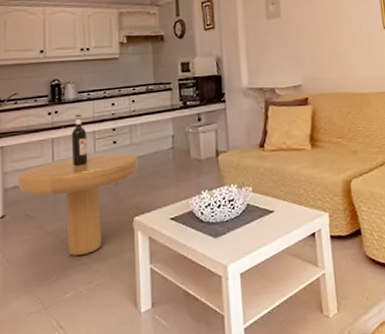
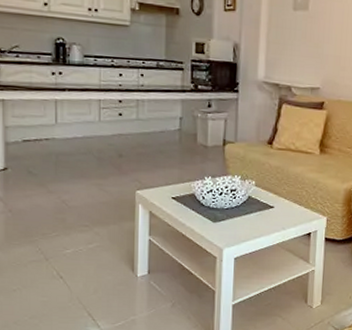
dining table: present [17,114,138,256] -> none [19,79,144,217]

